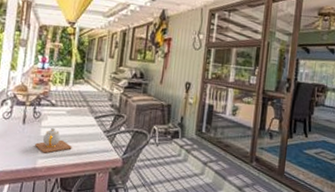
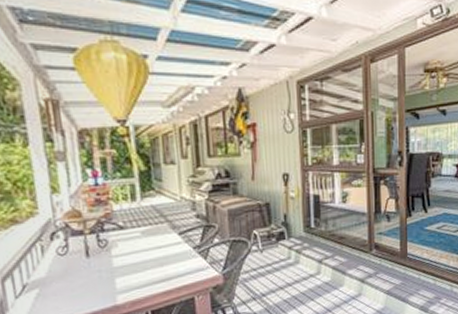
teapot: present [35,127,72,154] -> none [109,254,158,287]

